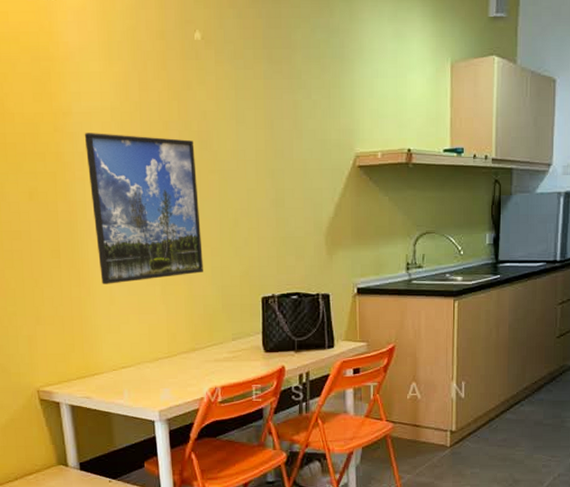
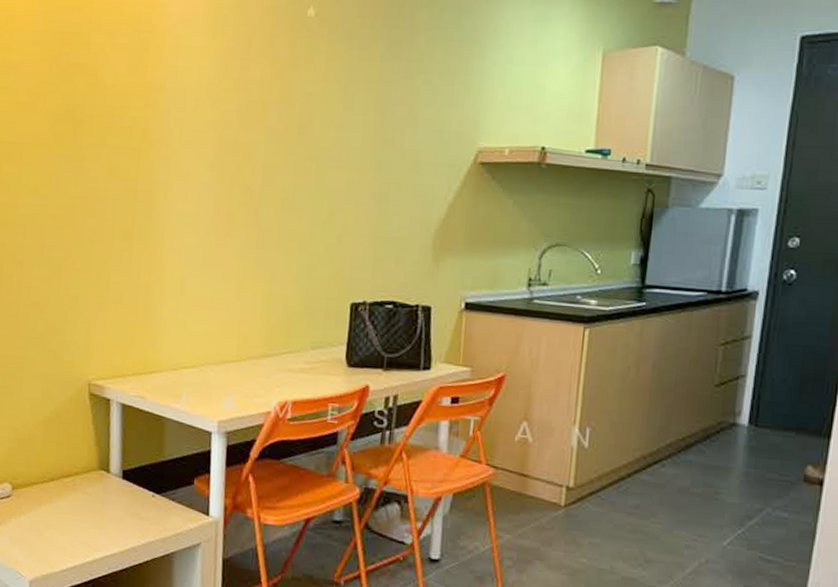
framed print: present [84,133,203,284] -> none [173,109,294,274]

